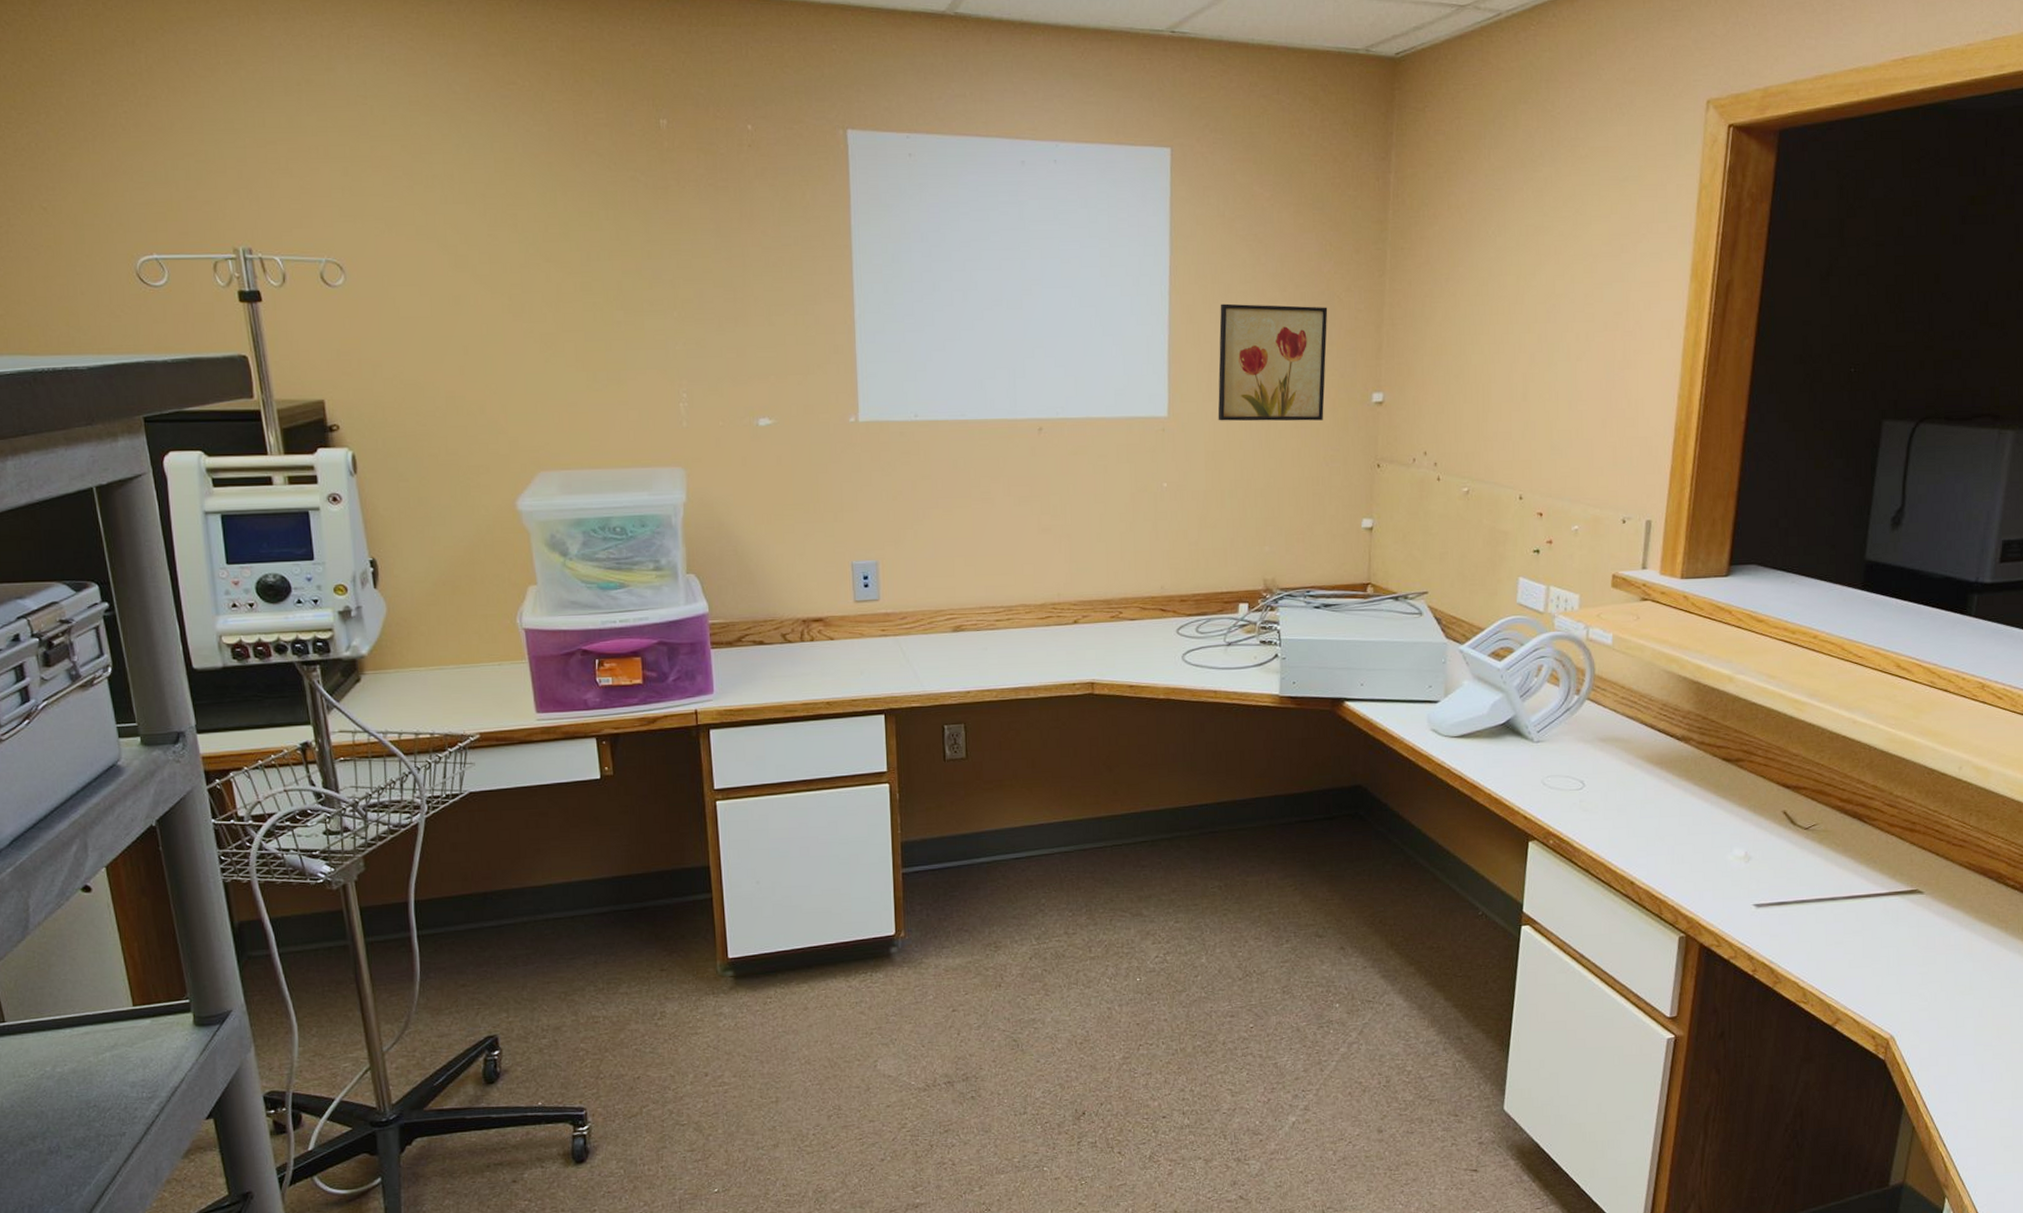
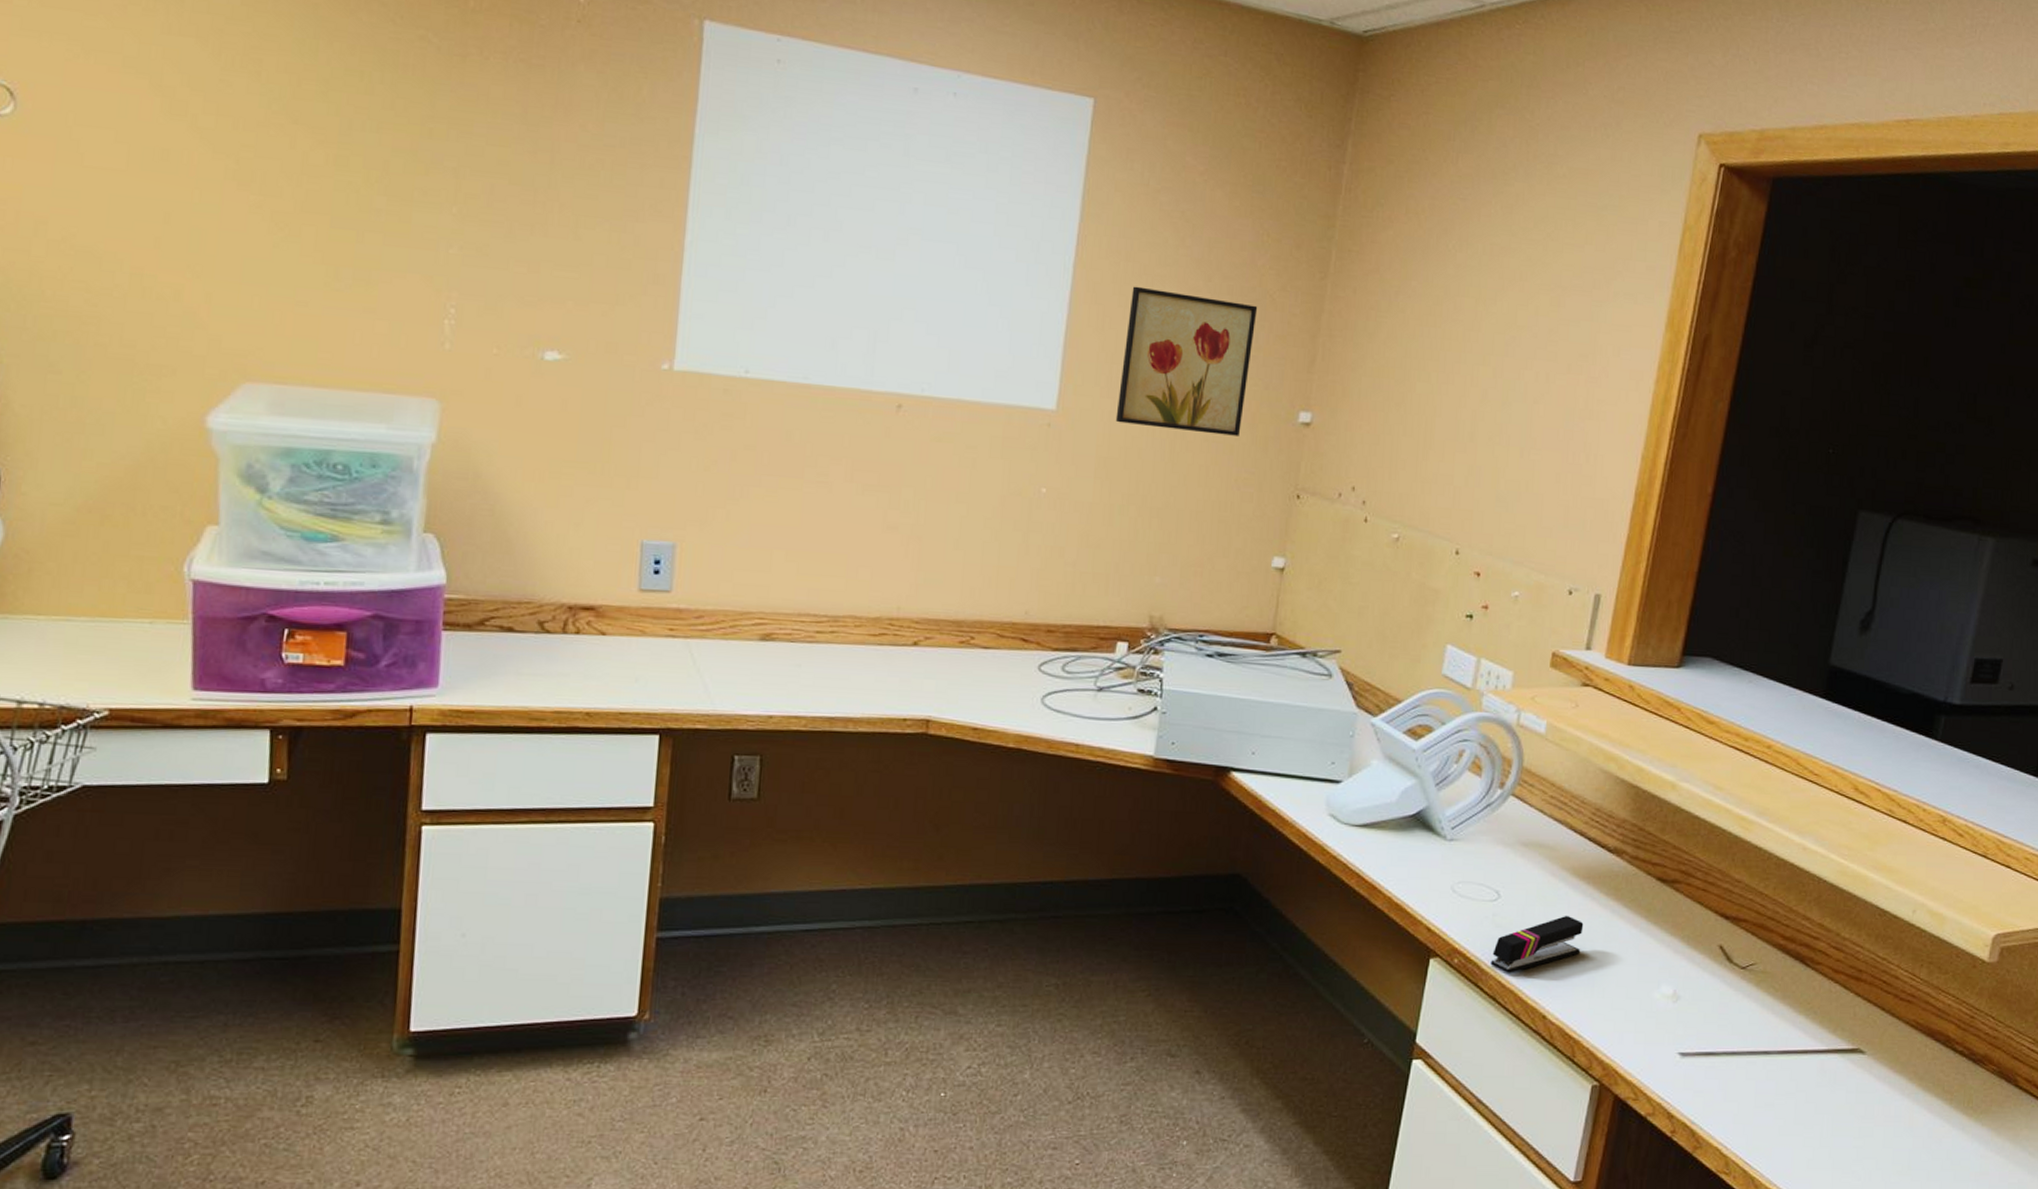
stapler: none [1581,796,1660,849] -> present [1490,915,1584,974]

